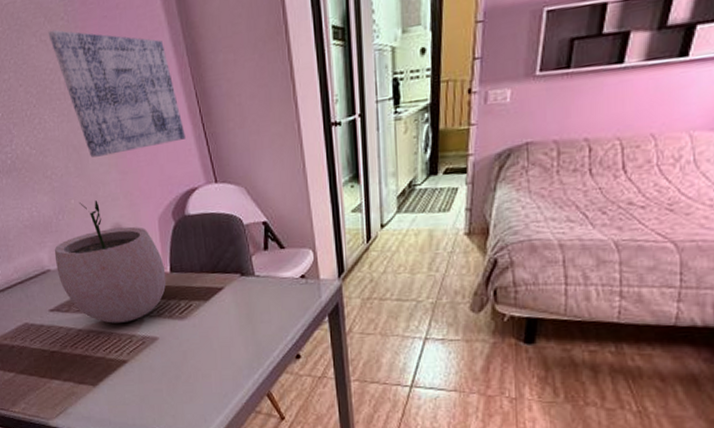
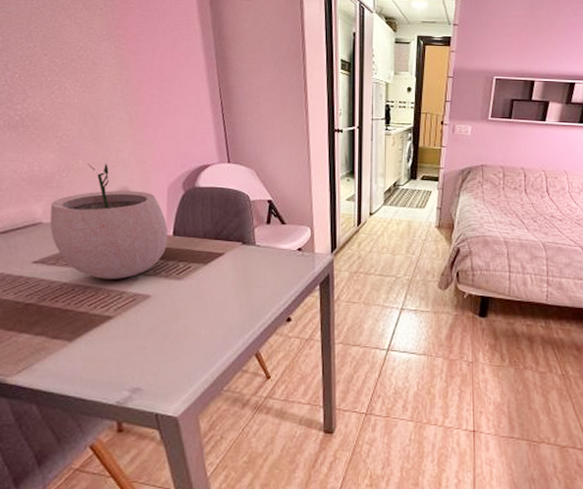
wall art: present [48,29,186,158] -> none [84,16,205,127]

